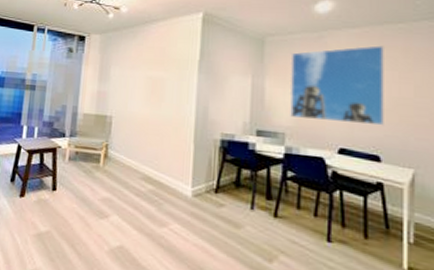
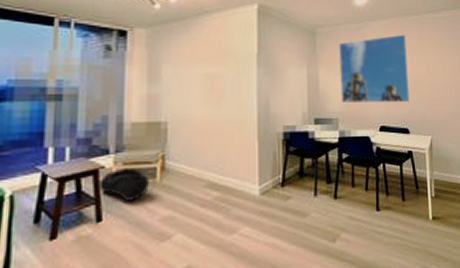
bag: none [55,150,94,179] -> present [98,167,149,201]

